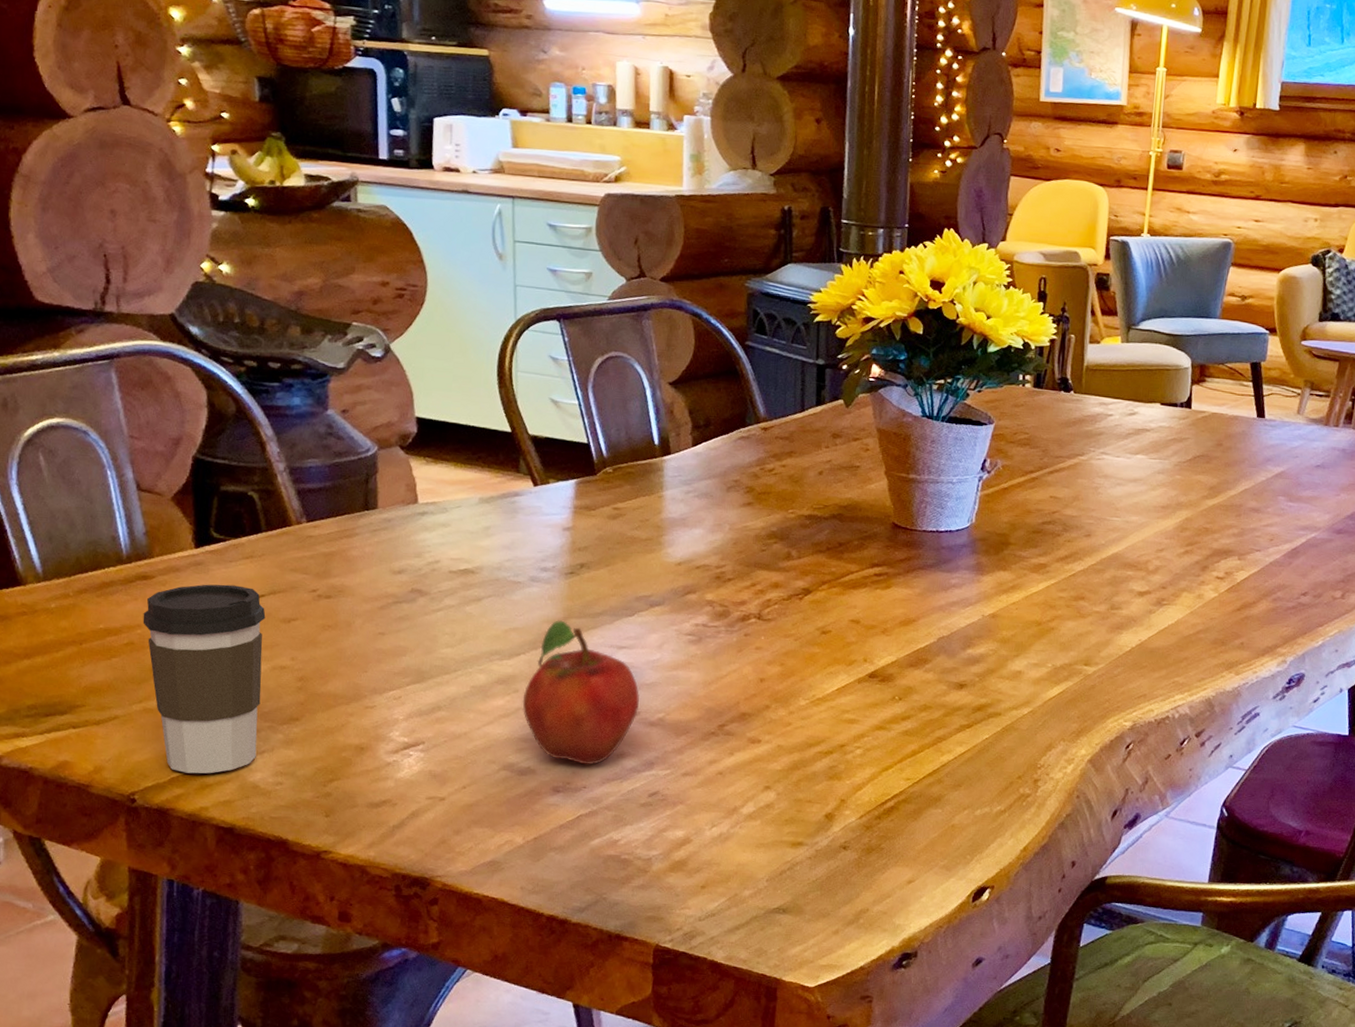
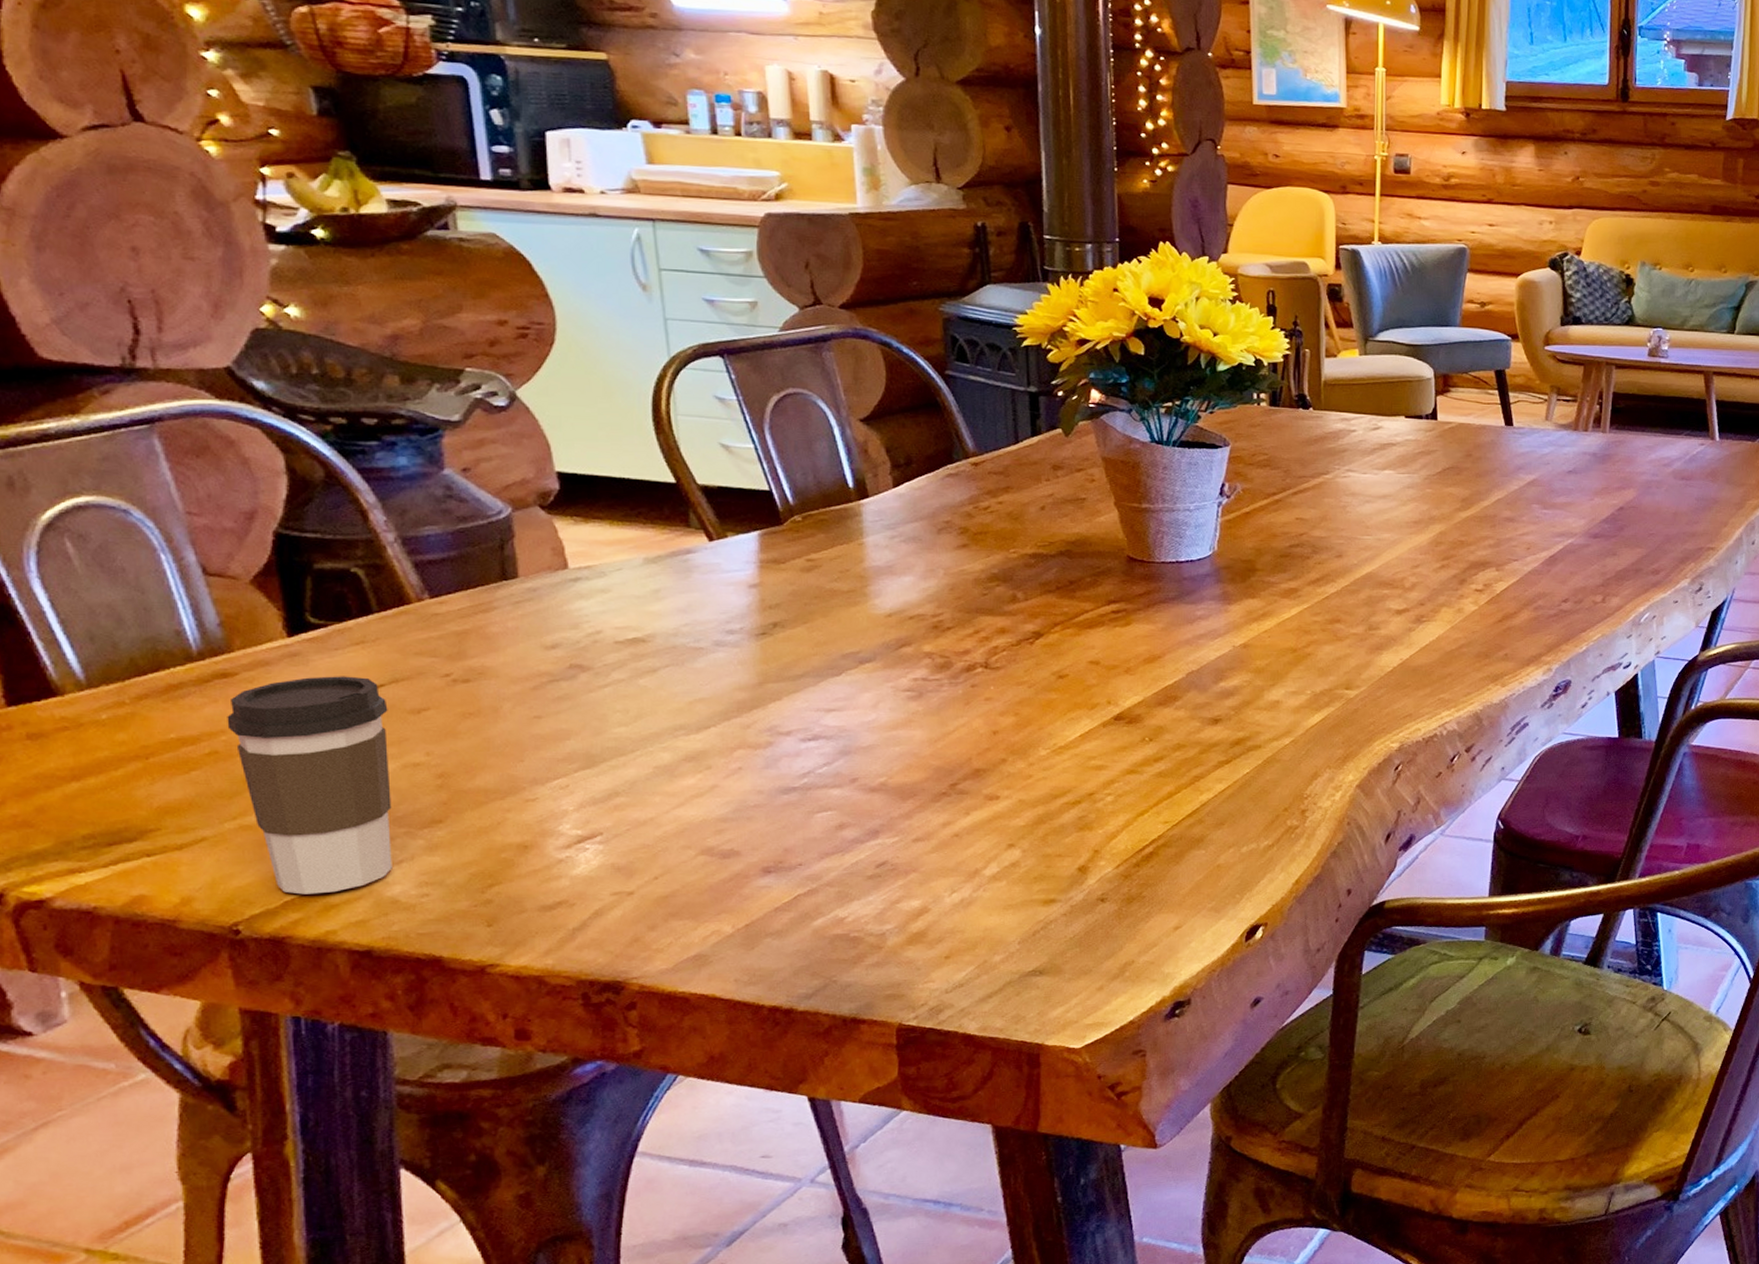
fruit: present [522,620,639,765] -> none [717,686,856,841]

